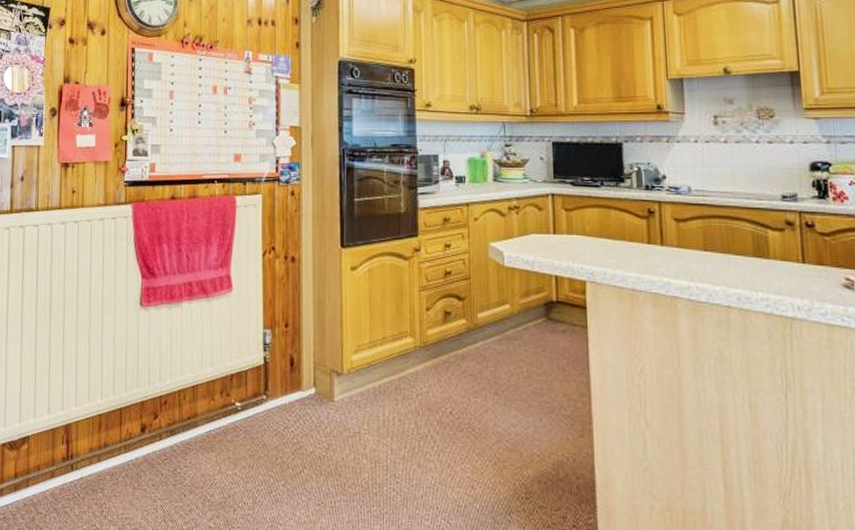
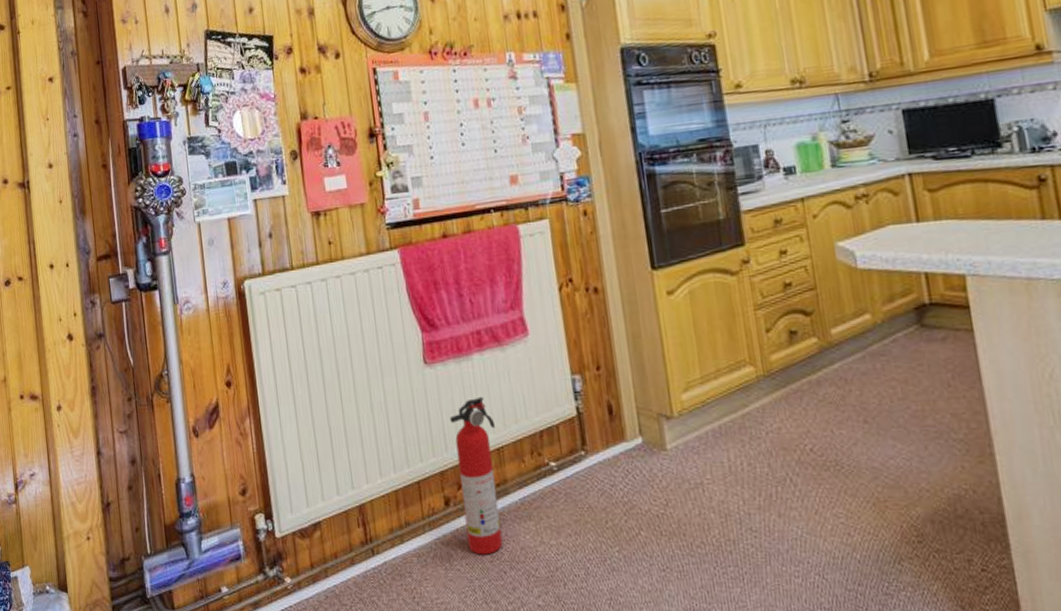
fire extinguisher: none [156,339,194,479] -> present [450,396,503,555]

